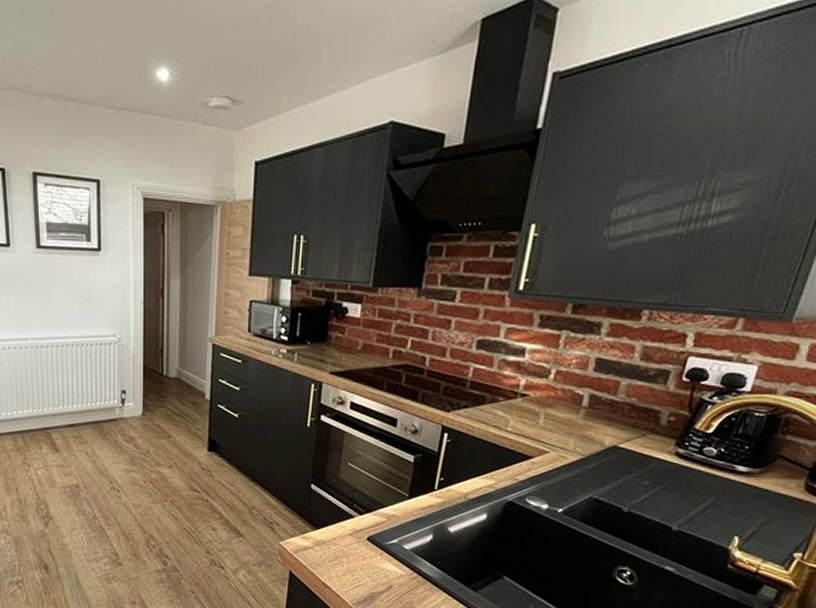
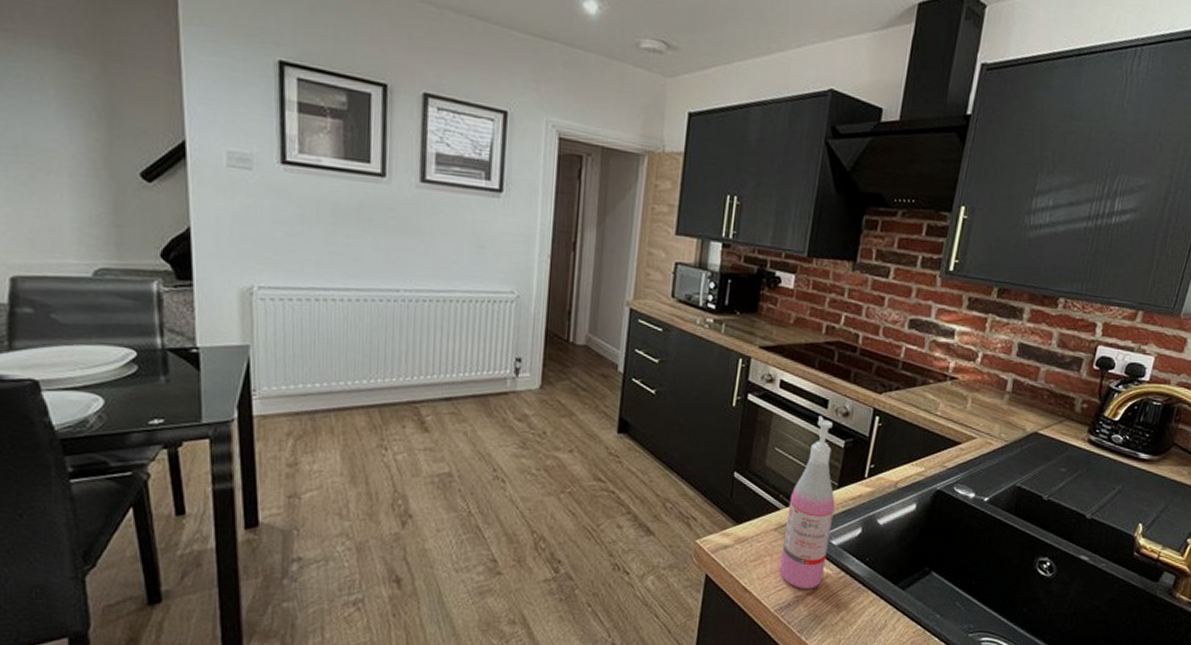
soap dispenser: none [355,433,406,587] -> present [779,415,835,589]

